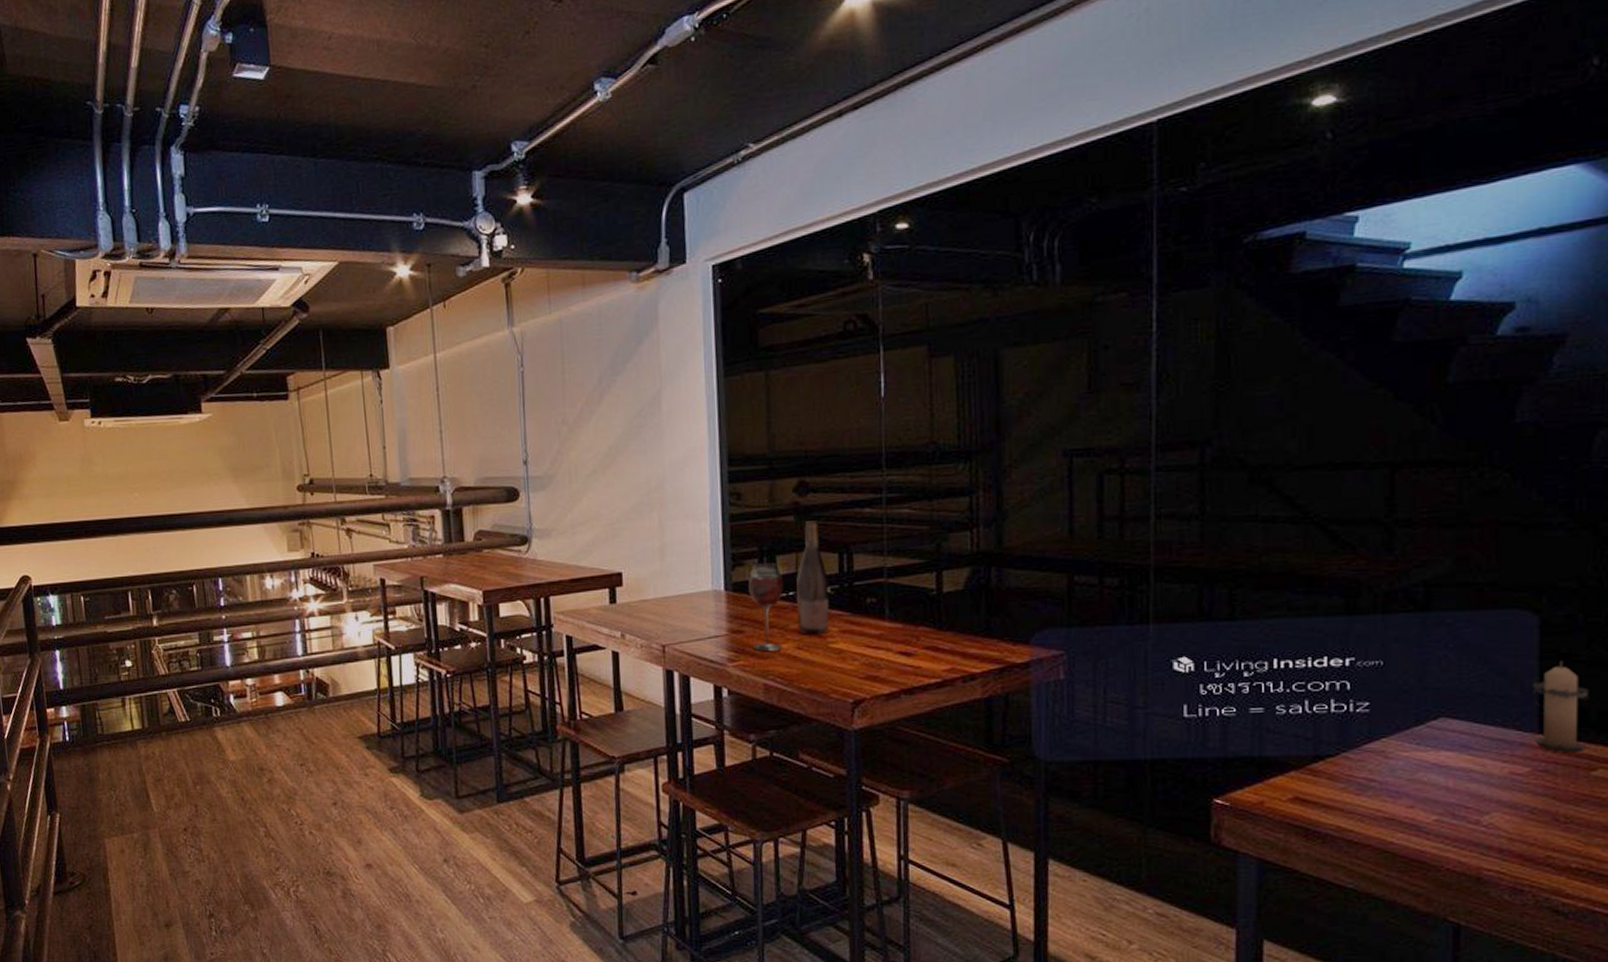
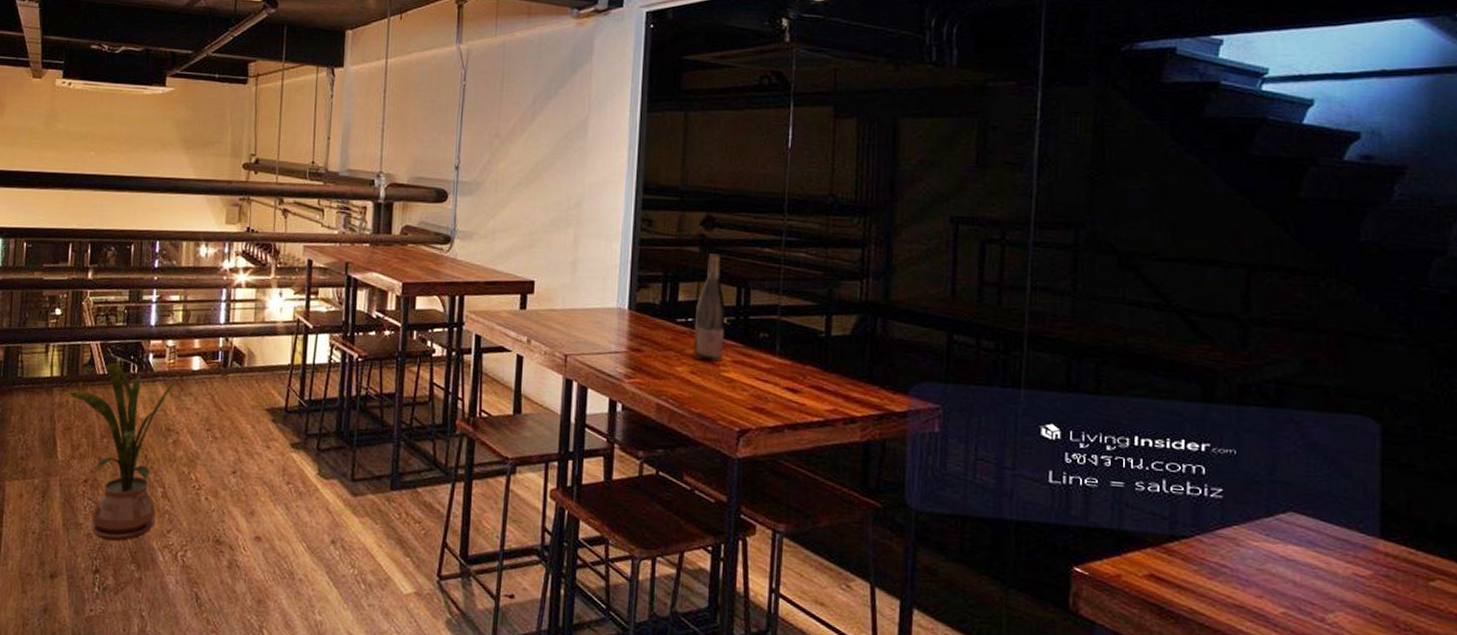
house plant: none [153,708,265,885] -> present [68,363,180,541]
wineglass: present [748,562,784,652] -> none [650,287,684,374]
candle: present [1531,661,1590,753] -> none [1373,470,1428,562]

